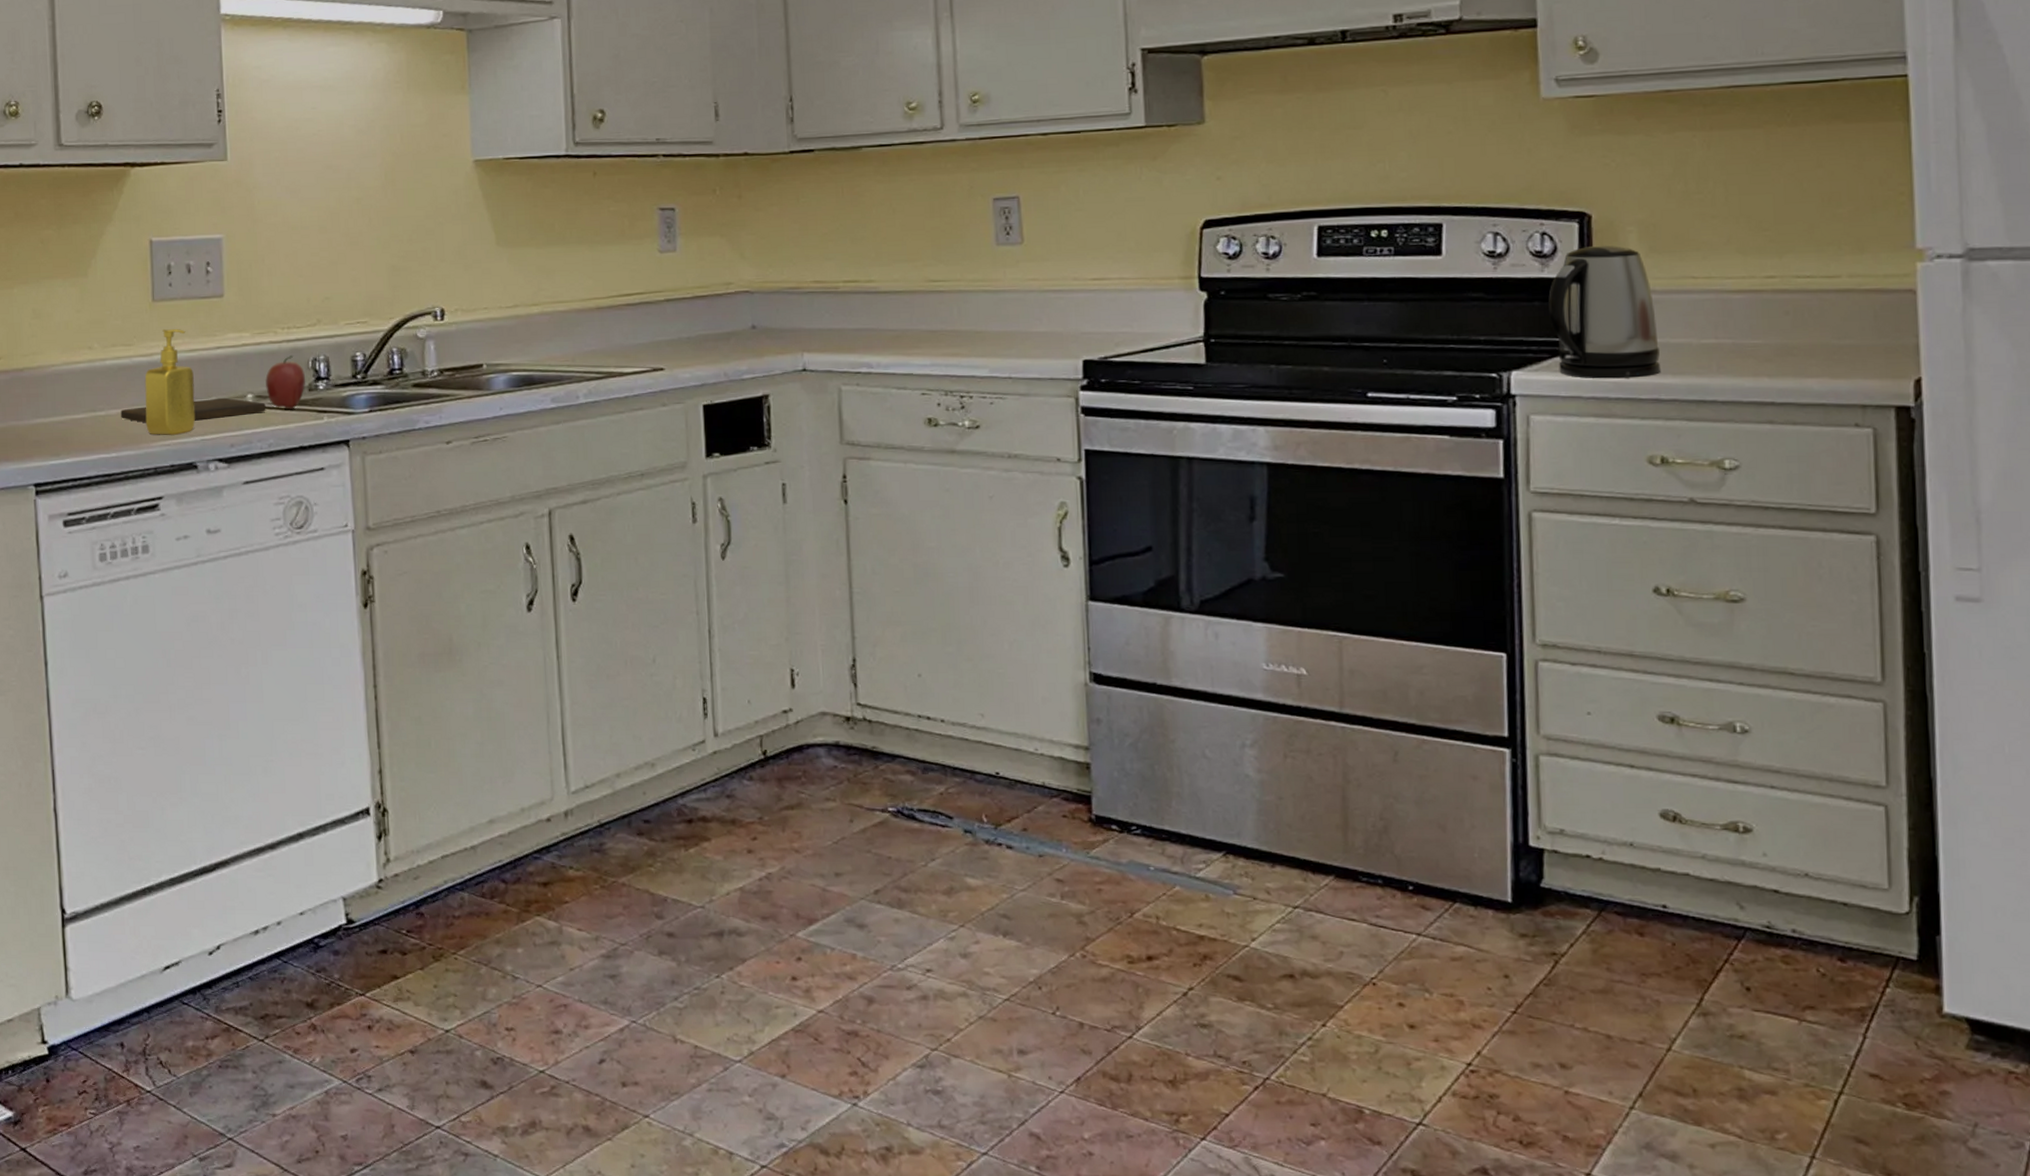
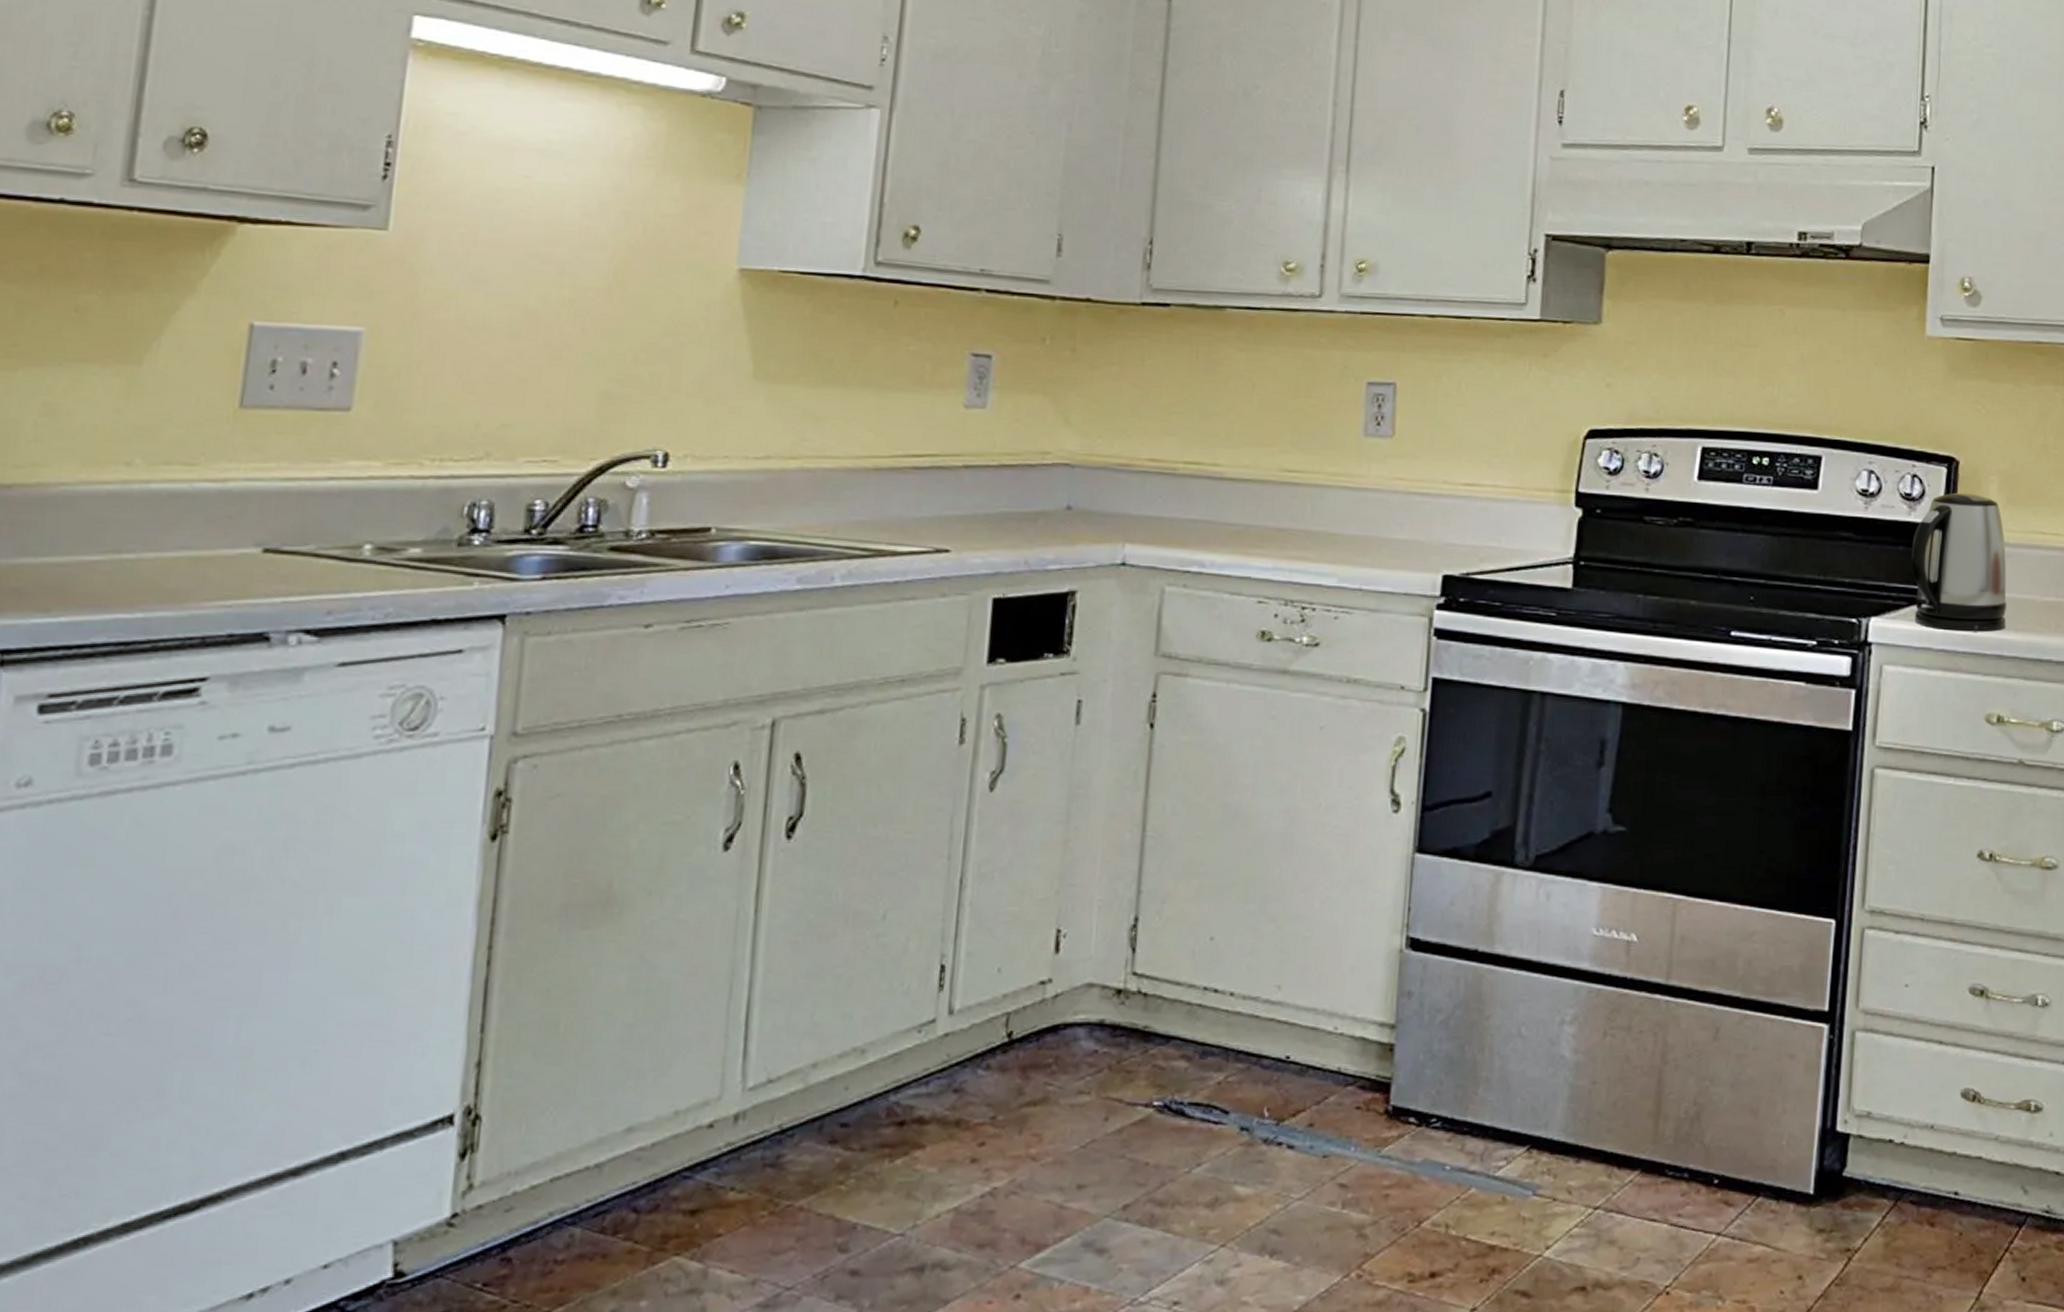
cutting board: present [121,397,266,422] -> none [160,546,390,576]
soap dispenser: present [144,328,195,436] -> none [198,446,287,594]
fruit: present [265,354,306,409] -> none [394,496,456,569]

